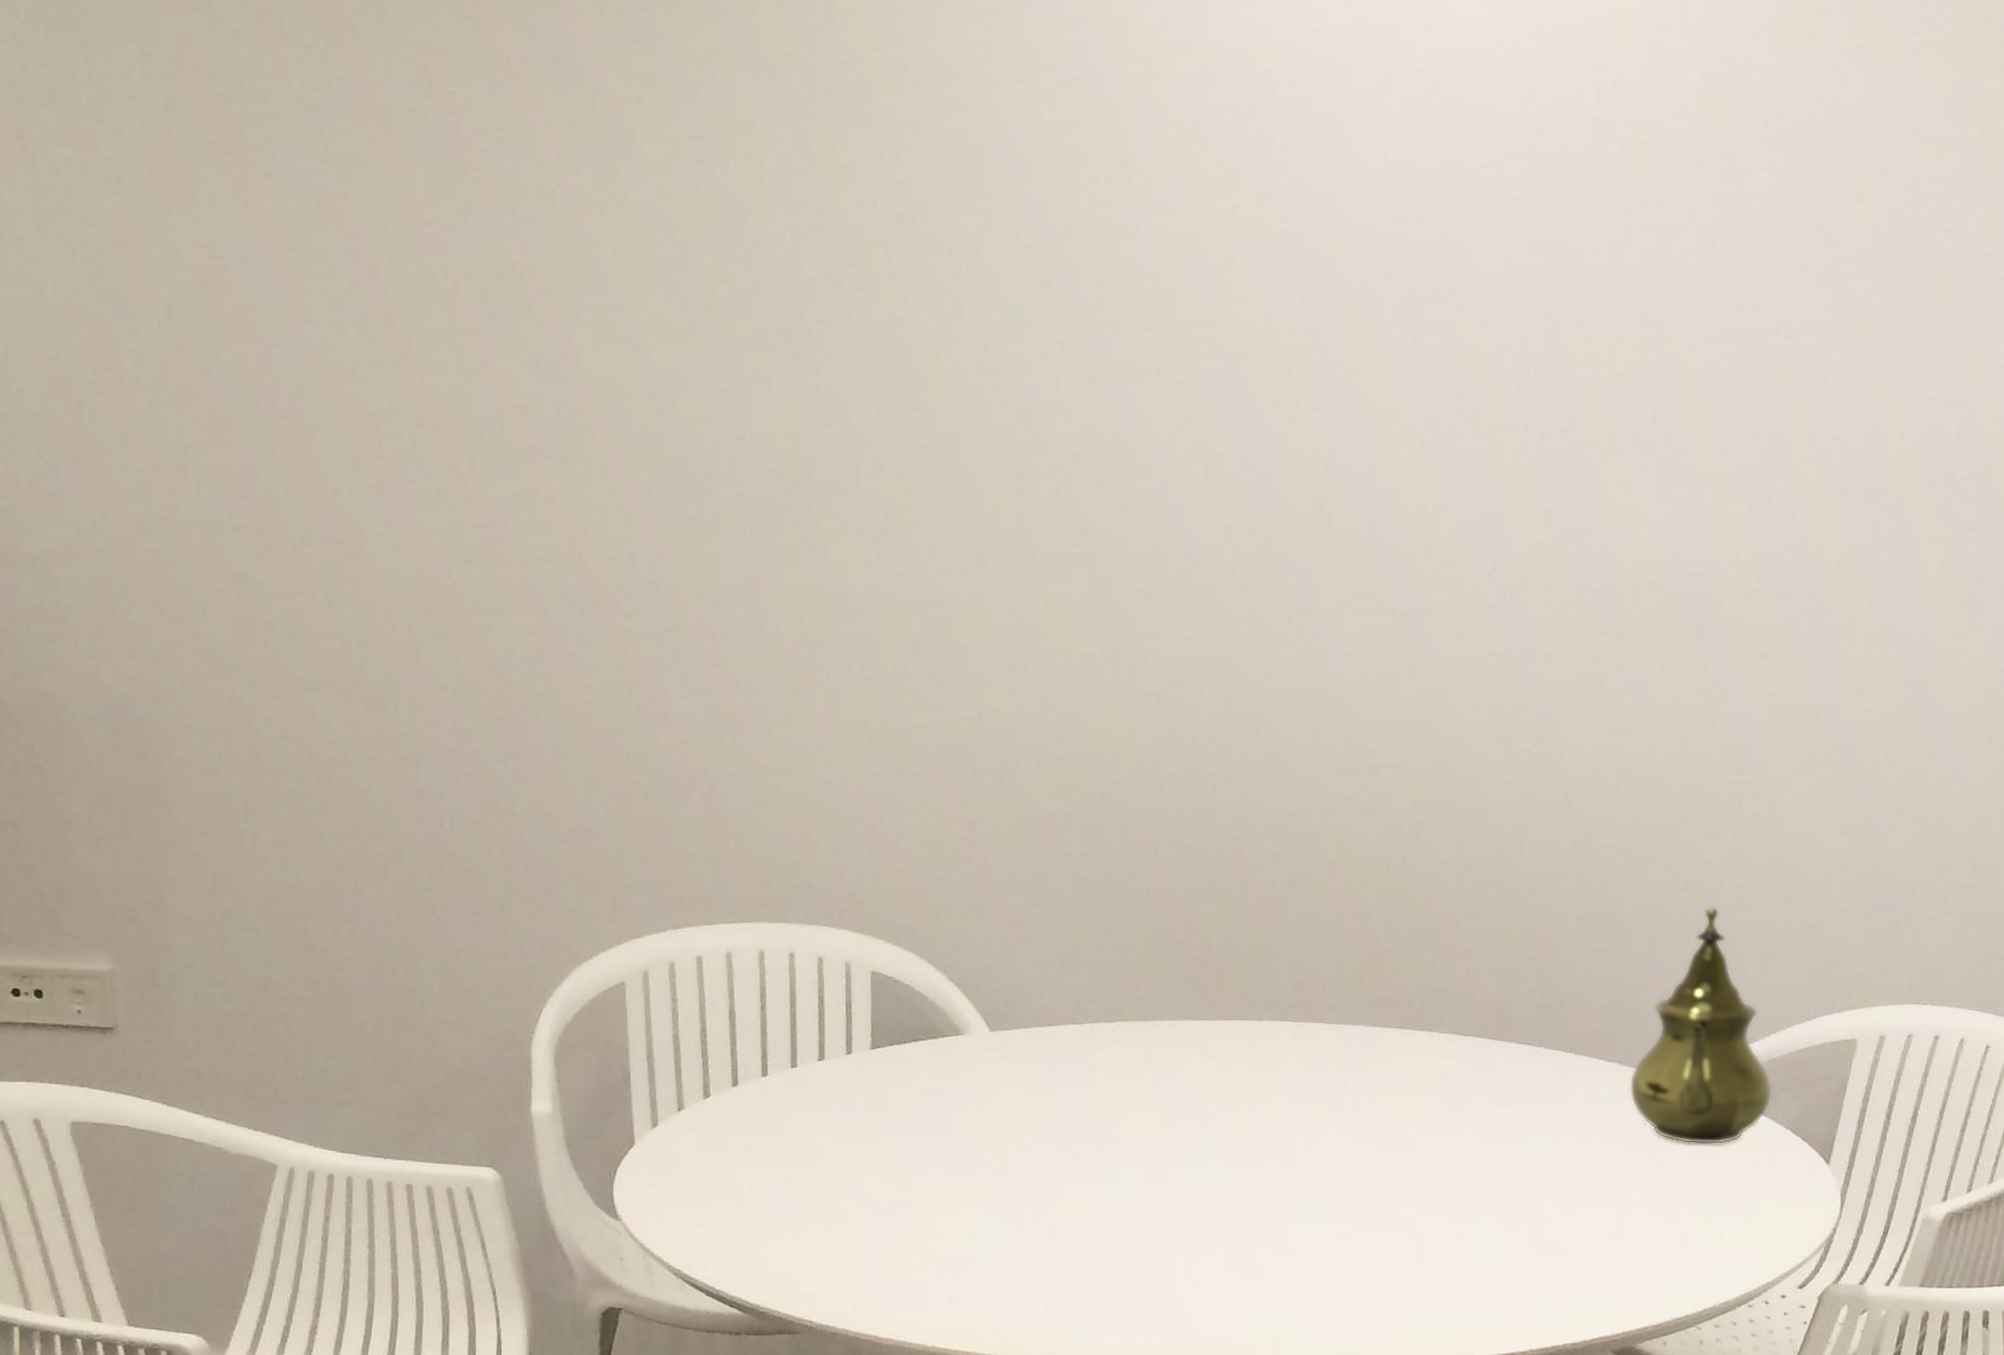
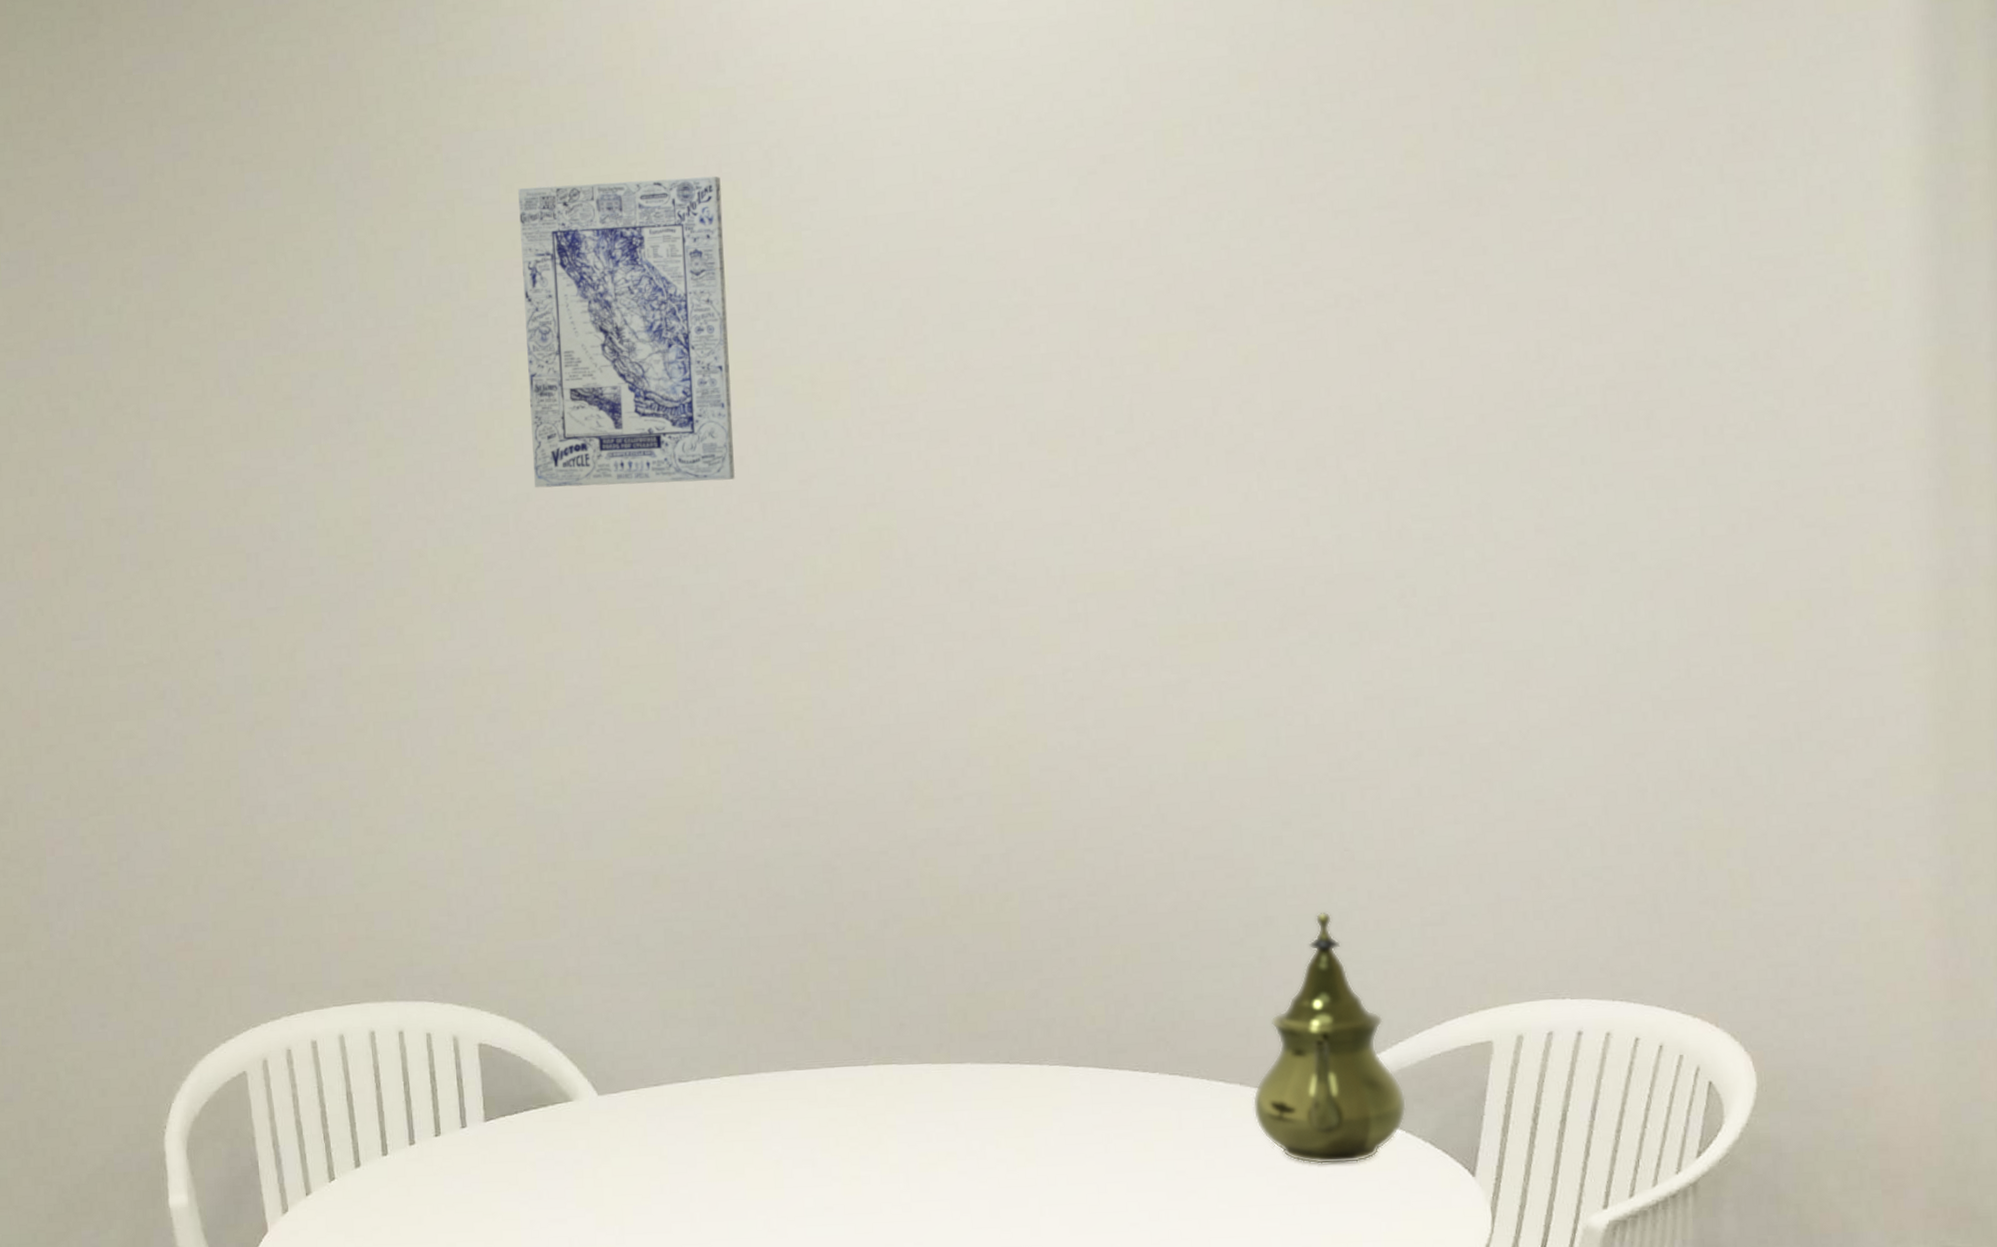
wall art: none [977,121,1192,436] -> present [517,176,736,488]

